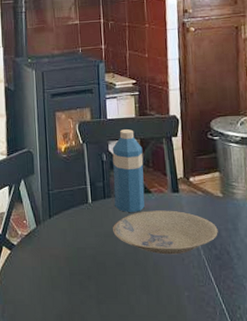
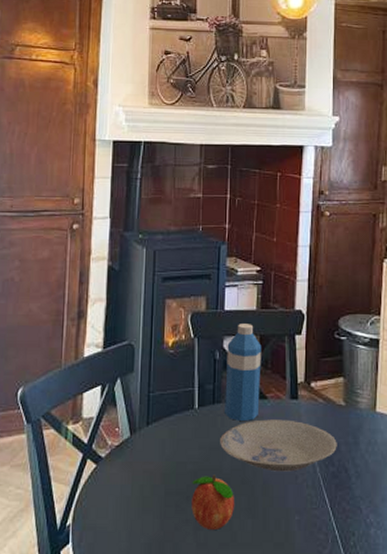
fruit: none [92,258,131,303] -> present [191,474,235,529]

